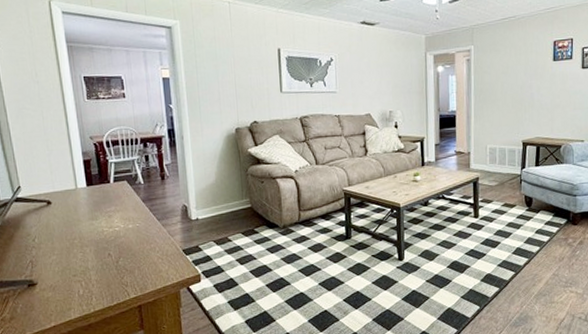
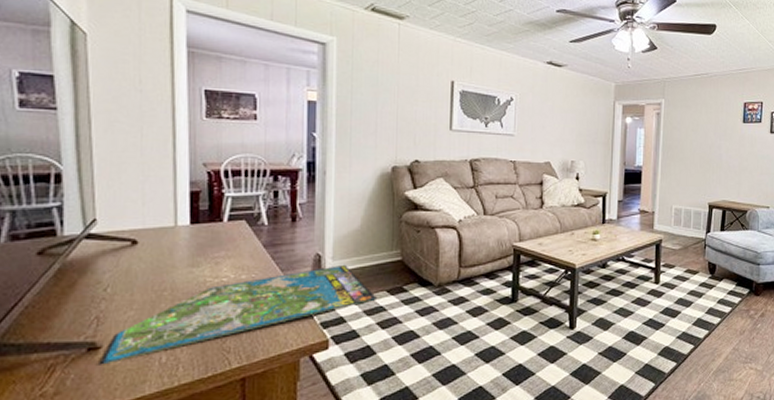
board game: none [37,213,235,297] -> present [99,265,378,365]

